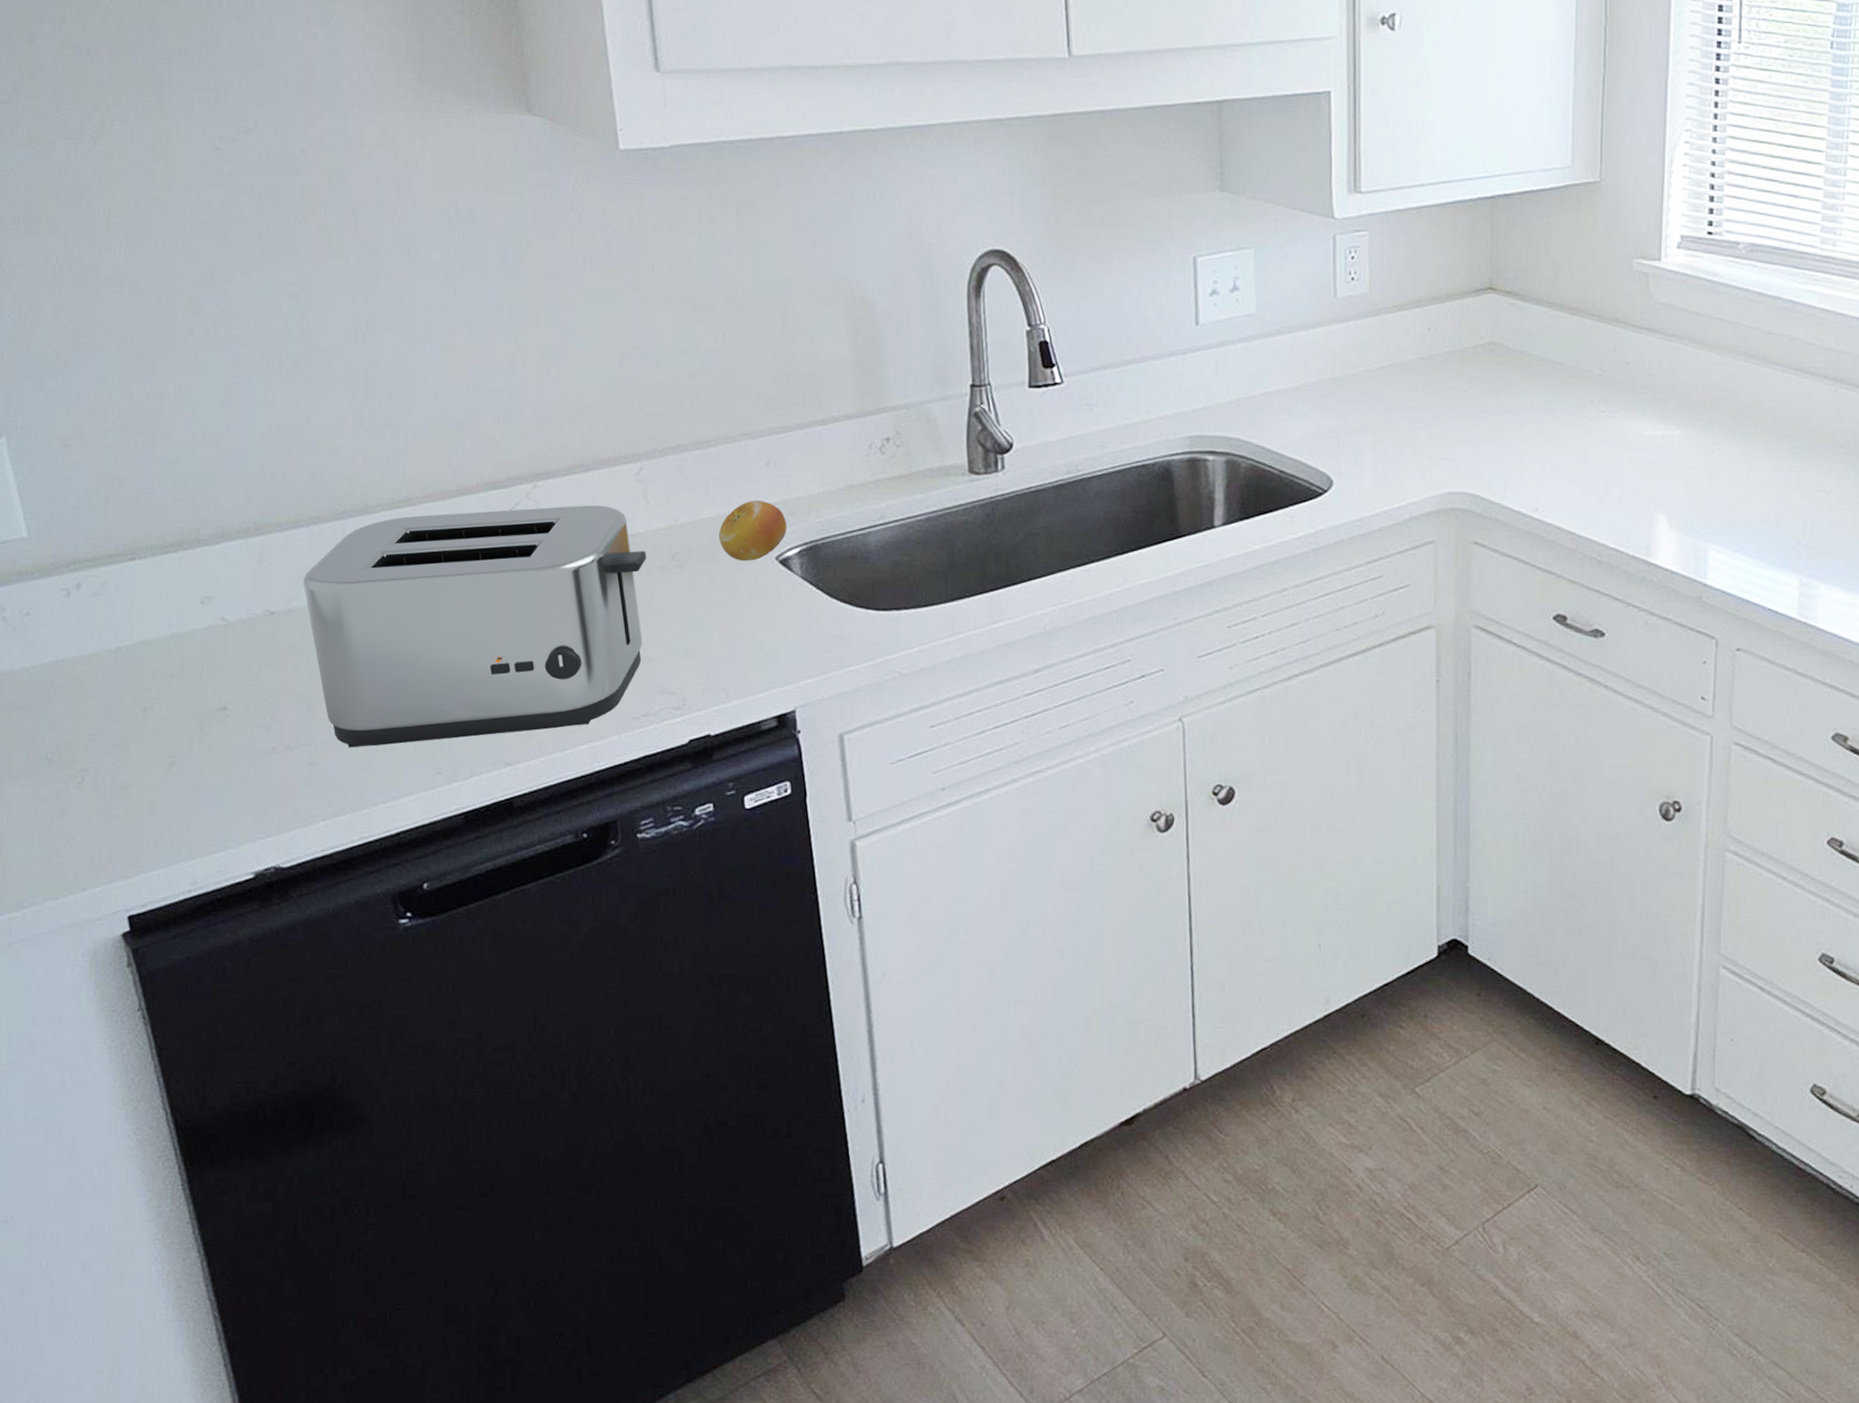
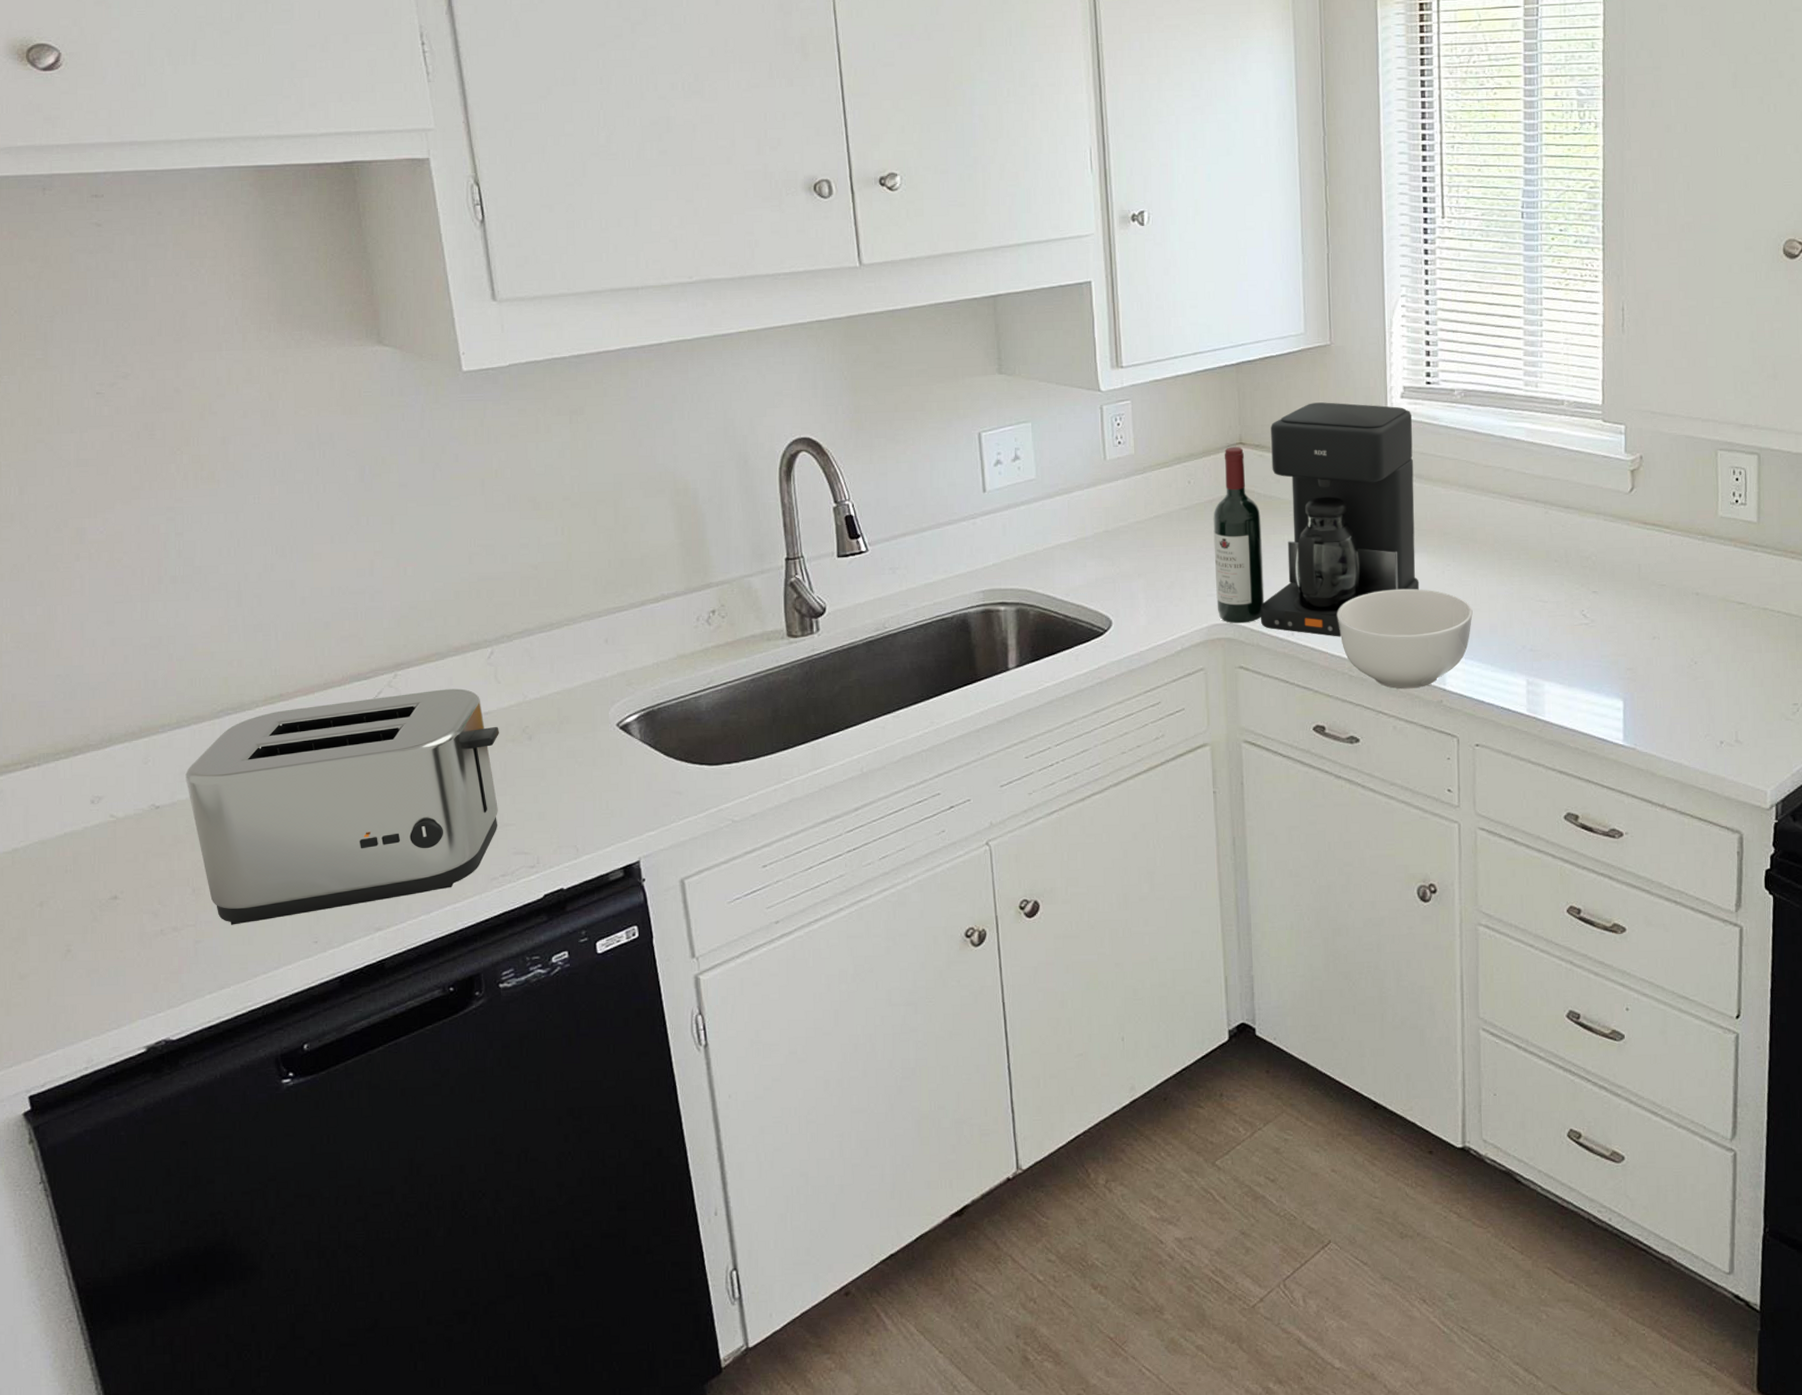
fruit: present [719,500,787,562] -> none [564,673,626,730]
wine bottle: none [1452,292,1509,494] -> present [1213,447,1265,624]
coffee maker: none [1501,247,1689,517] -> present [1260,402,1420,637]
bowl: none [1588,466,1743,581] -> present [1336,588,1473,689]

